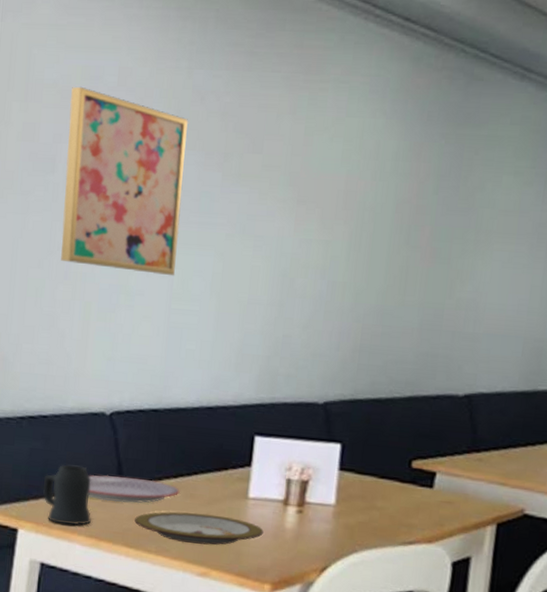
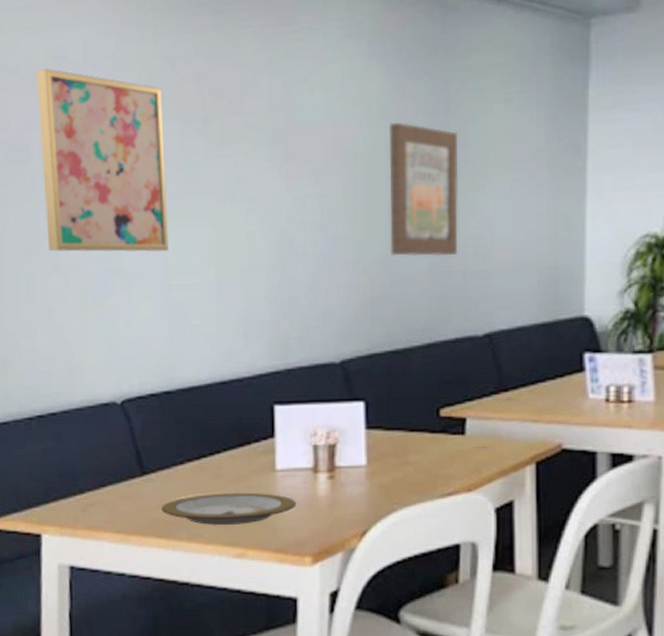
mug: present [43,464,92,526] -> none [62,460,117,523]
plate: present [88,475,180,504] -> none [107,464,204,493]
wall art: none [385,180,465,315] -> present [388,121,459,257]

